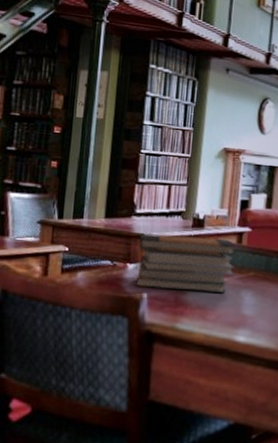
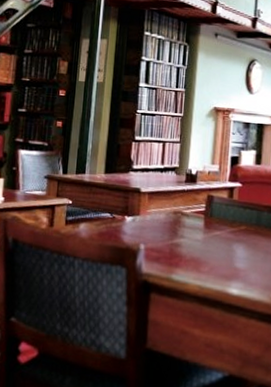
book stack: present [135,232,236,293] -> none [132,186,227,246]

